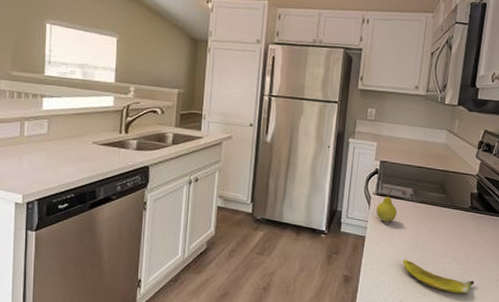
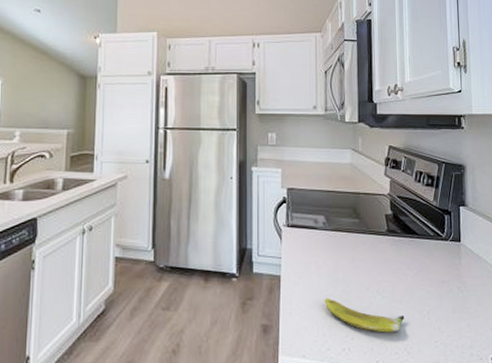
fruit: present [376,190,398,222] -> none [289,219,312,257]

